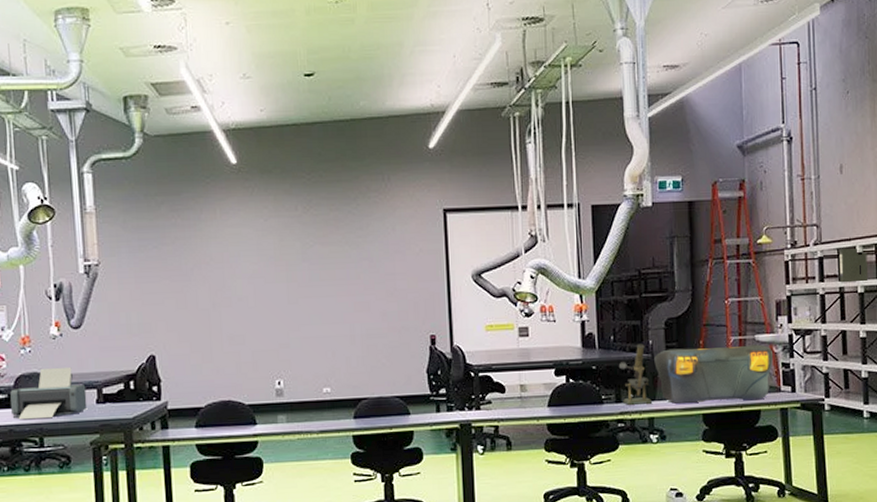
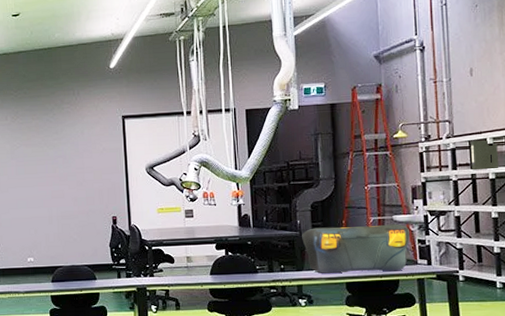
microscope: present [618,344,652,405] -> none [270,223,300,274]

